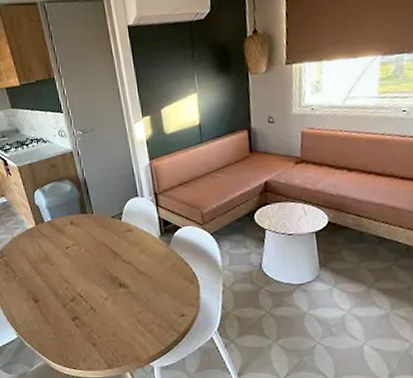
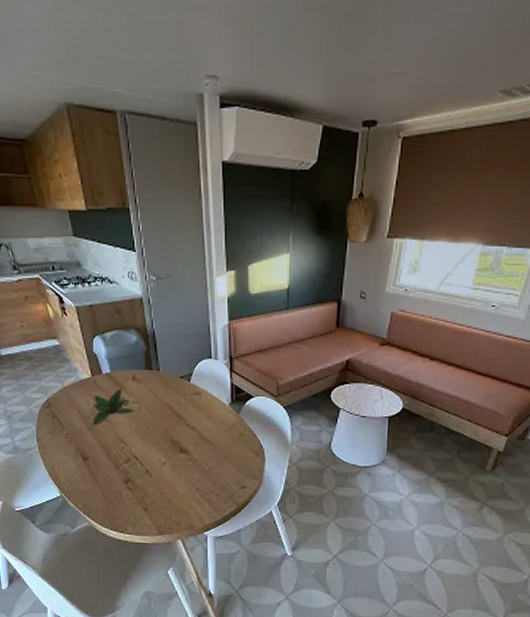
plant: none [39,233,76,270] -> present [92,388,135,426]

